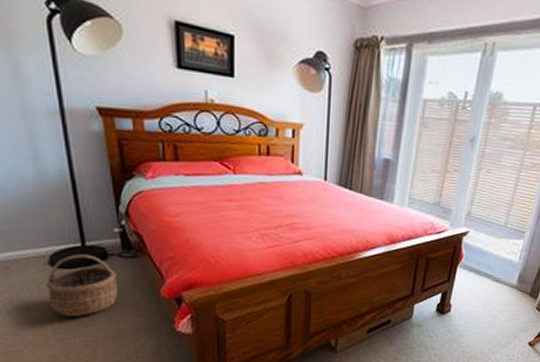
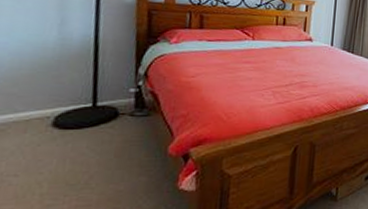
wicker basket: present [46,254,117,316] -> none [43,114,124,180]

